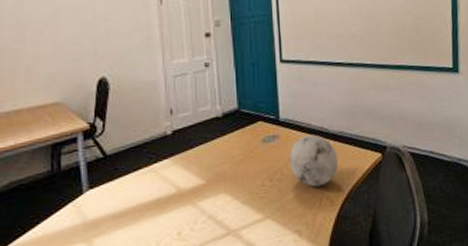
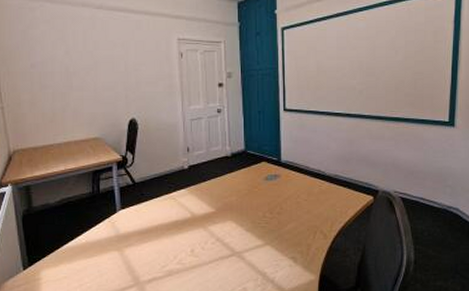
decorative orb: present [288,134,339,187] -> none [287,176,333,221]

